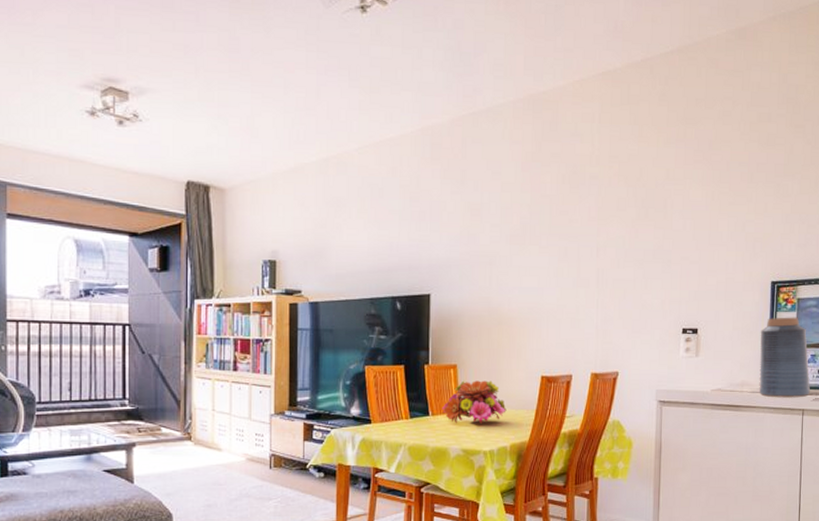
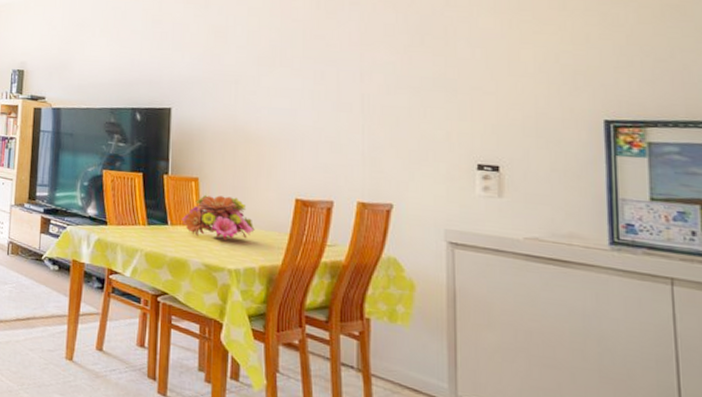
vase: present [759,317,811,398] -> none [592,162,683,263]

